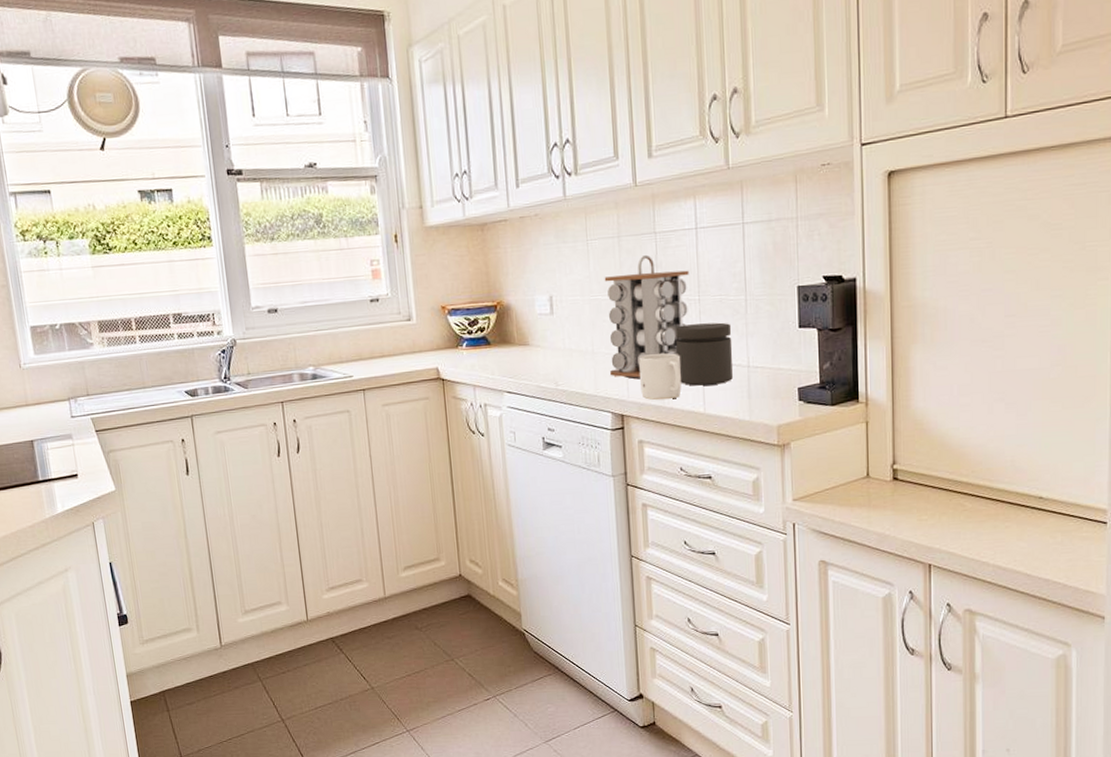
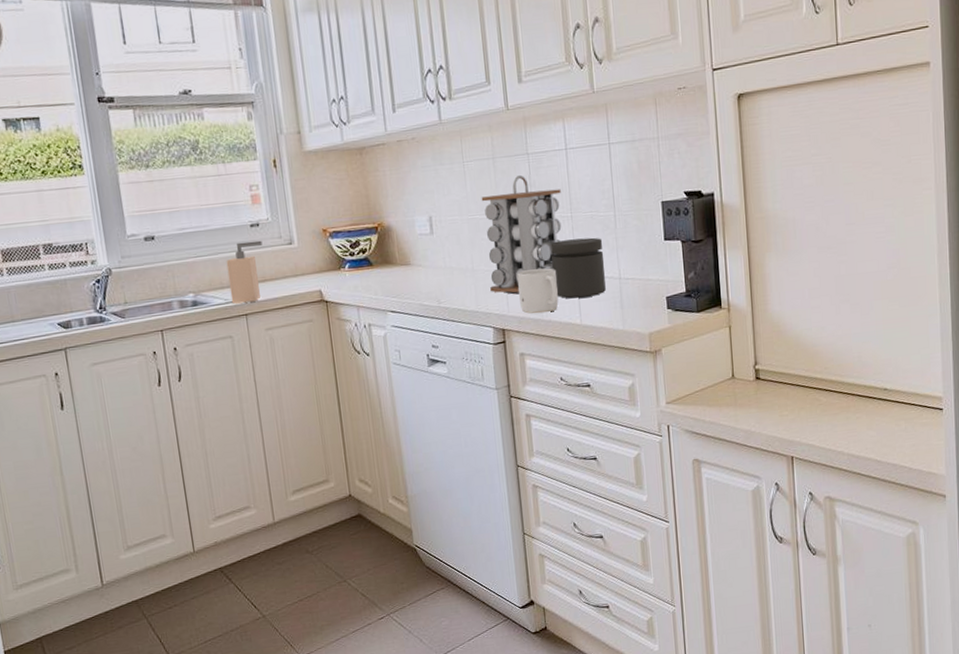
soap dispenser: none [345,315,382,379] -> present [226,240,263,304]

